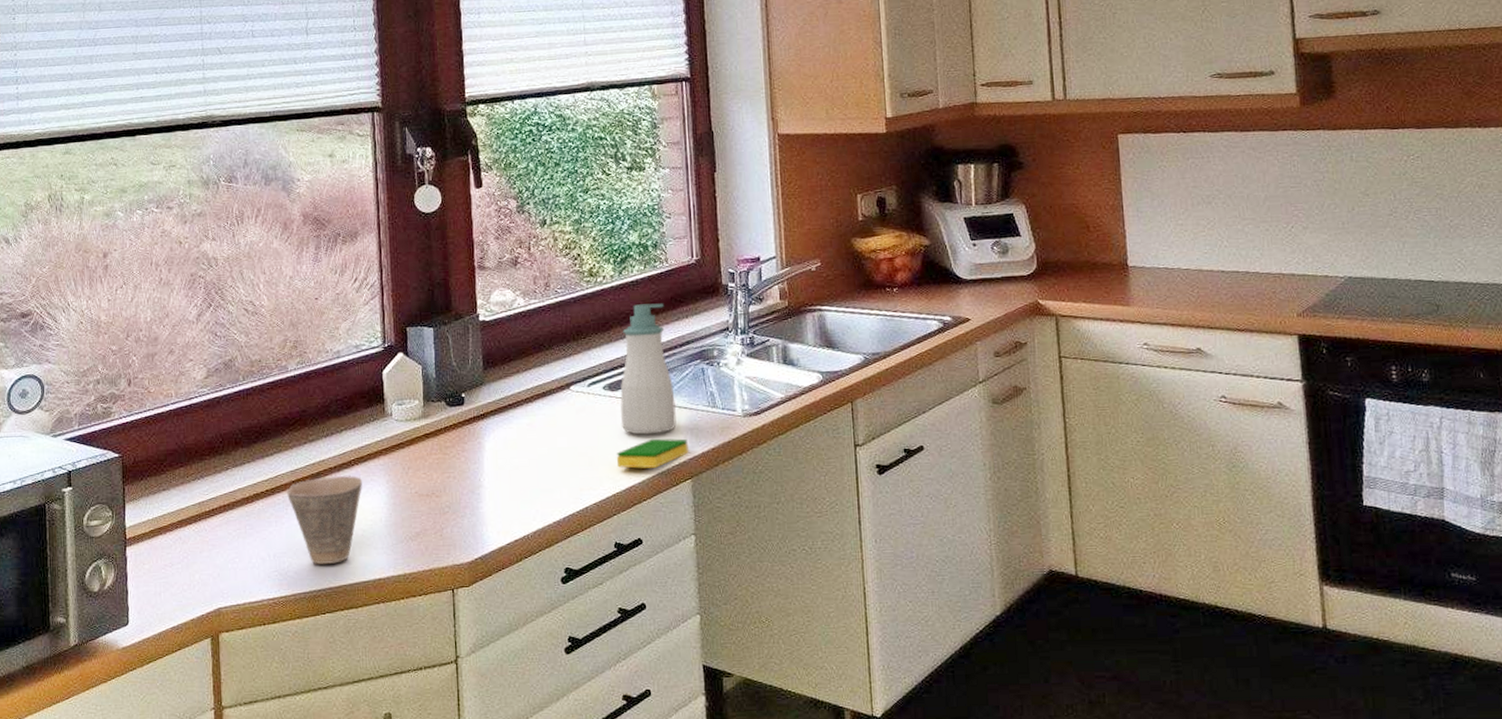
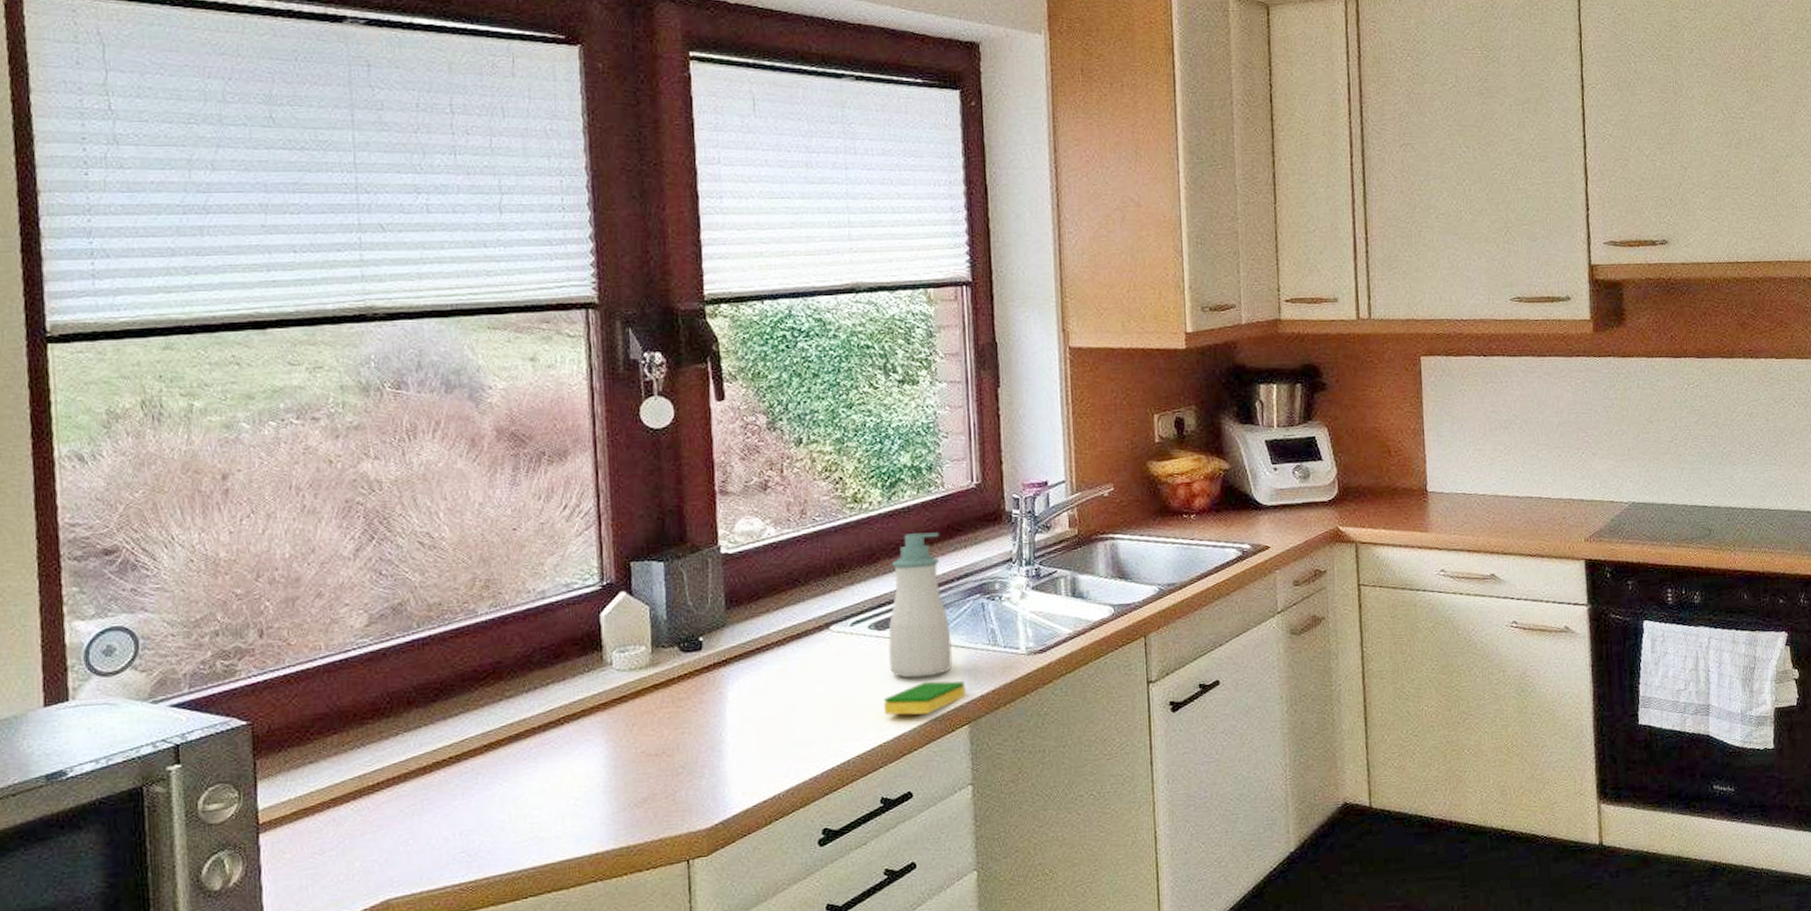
cup: present [286,475,362,564] -> none [475,735,575,841]

